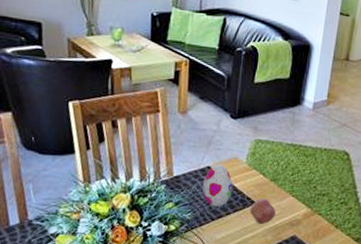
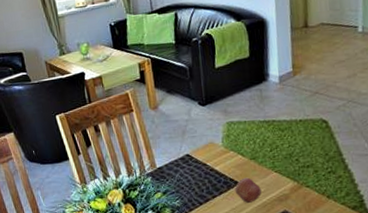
decorative egg: present [202,163,233,207] -> none [184,150,214,192]

